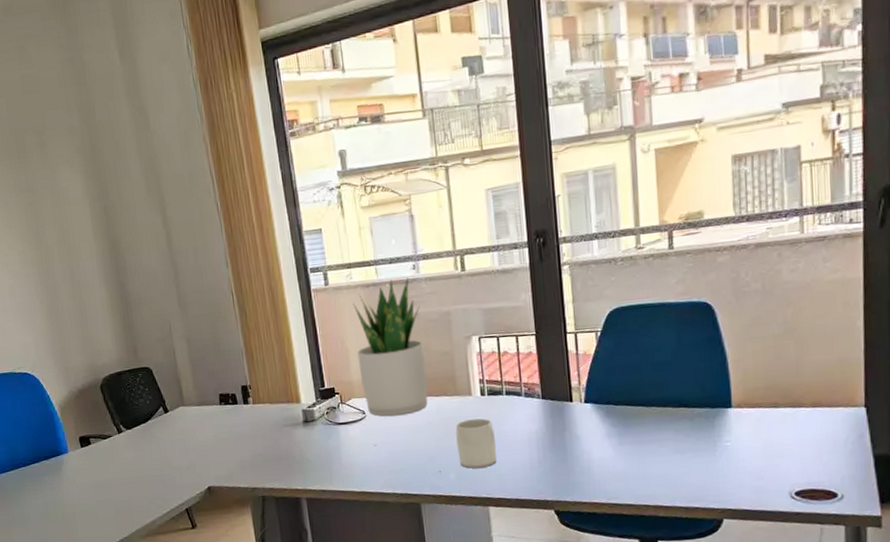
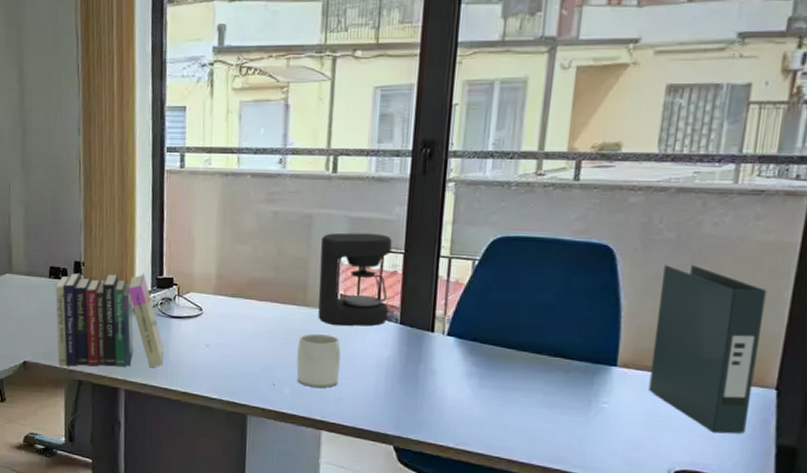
books: none [227,387,337,485] -> present [55,272,165,368]
planter: present [352,277,428,417] -> none [203,171,280,318]
coffee maker: none [460,320,530,409] -> present [318,232,392,326]
binder: none [756,308,847,453] -> present [648,264,767,434]

